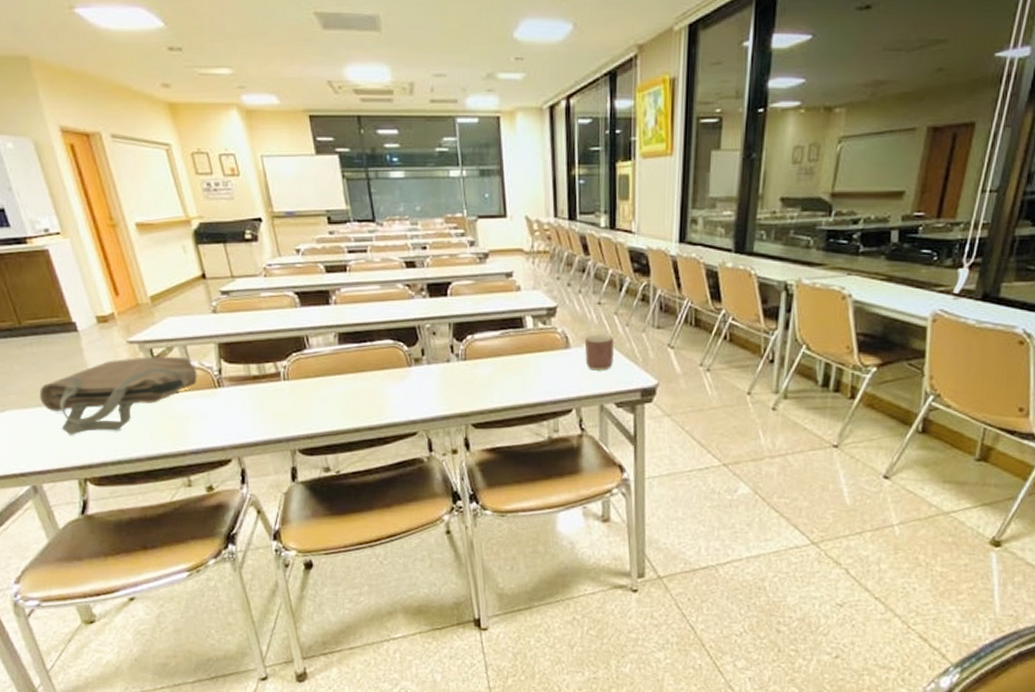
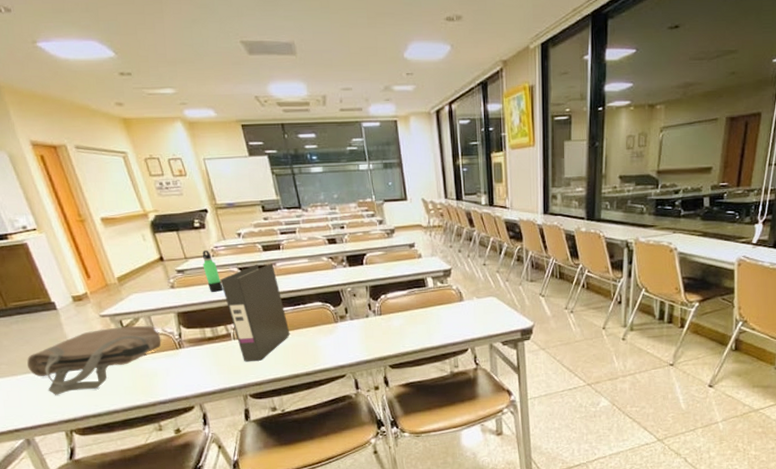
thermos bottle: none [252,269,275,320] -> present [202,251,223,292]
binder: none [272,288,353,408] -> present [220,263,290,361]
mug: present [584,334,614,371] -> none [474,289,498,318]

